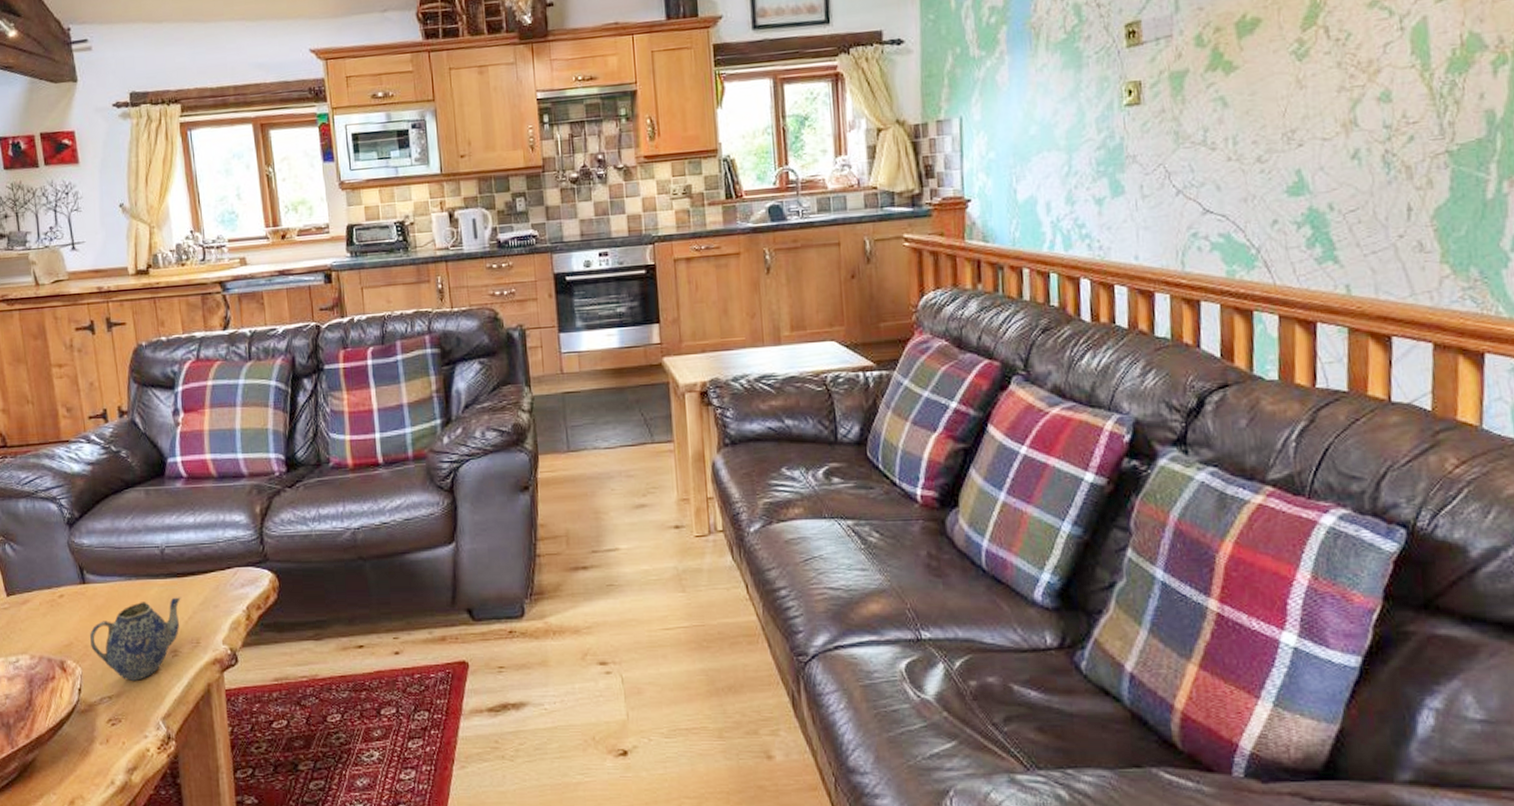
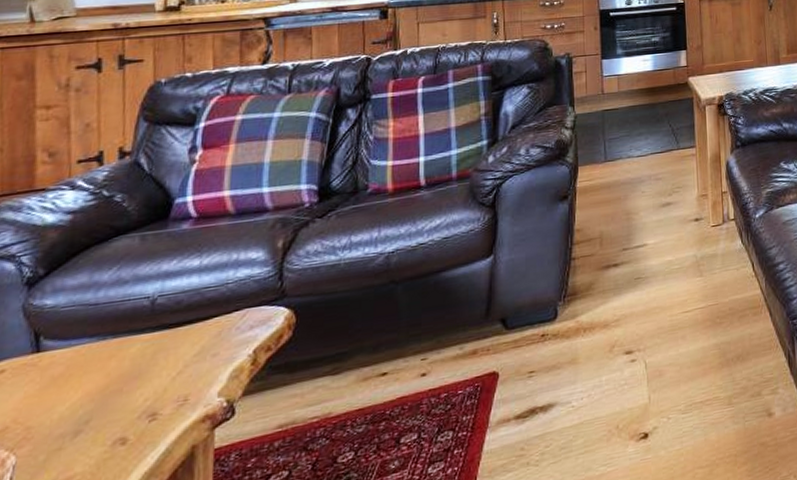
teapot: present [90,597,181,681] -> none [35,350,171,461]

